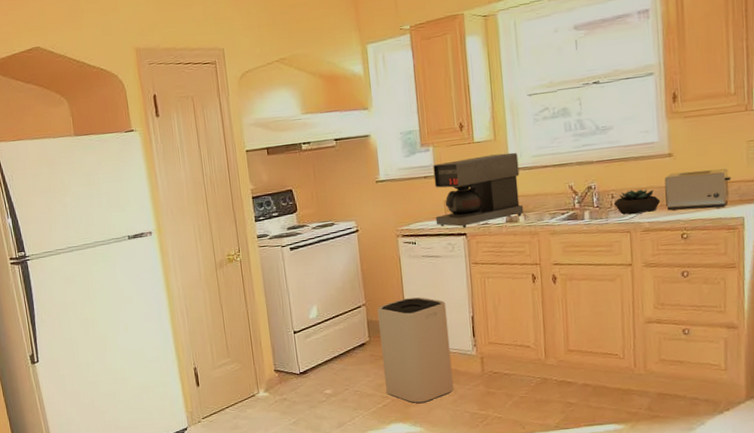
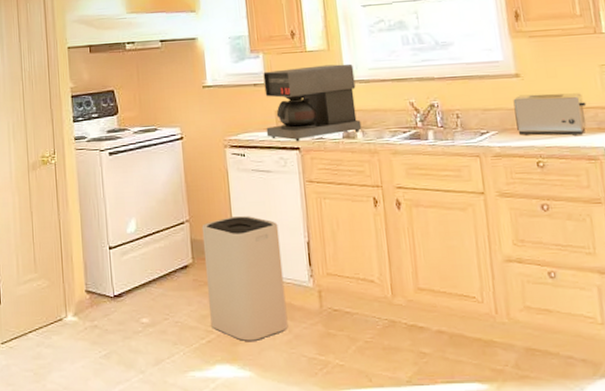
succulent plant: present [613,189,661,214] -> none [459,110,511,137]

